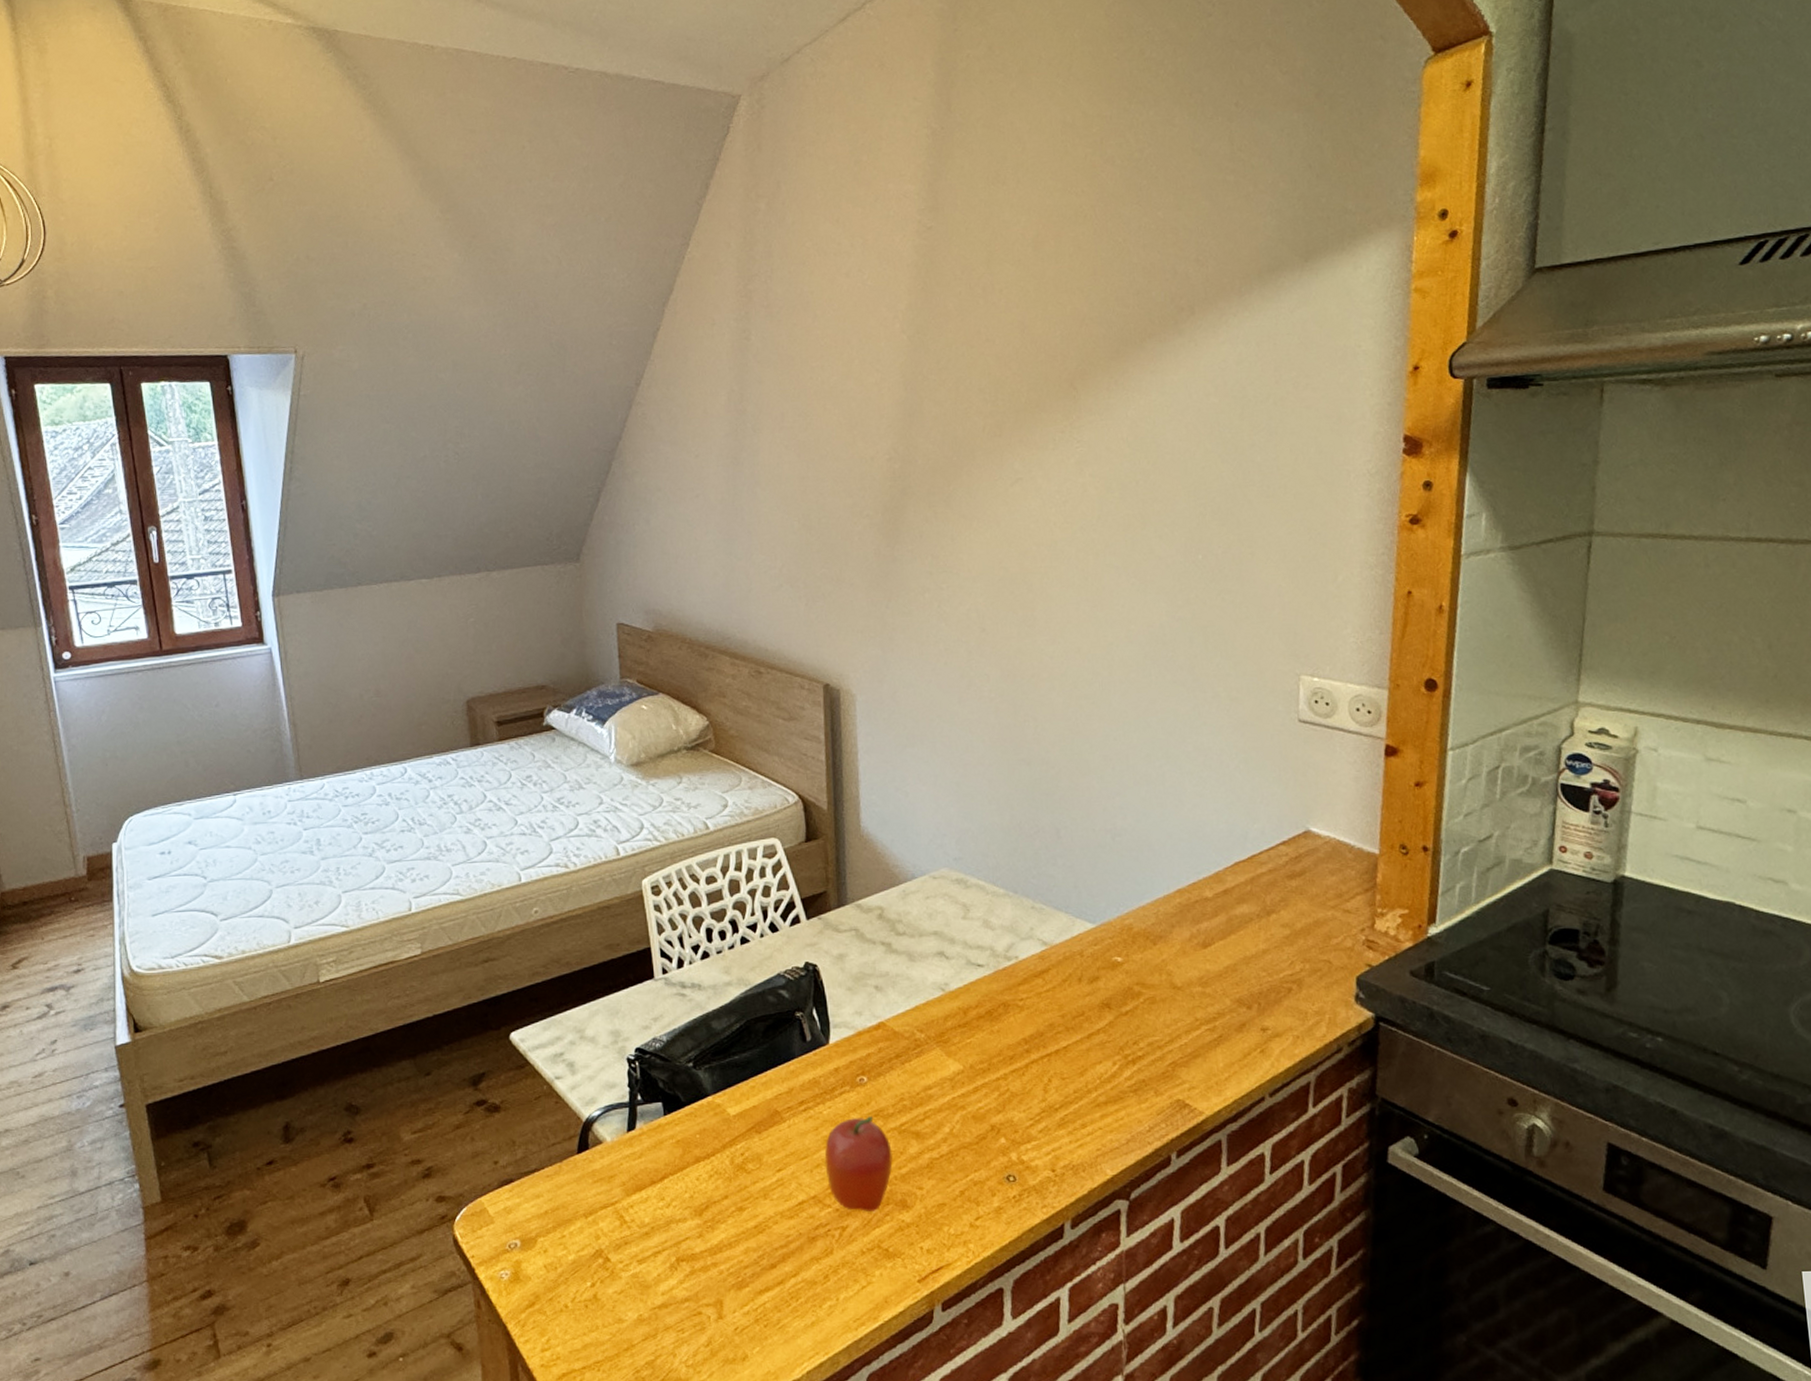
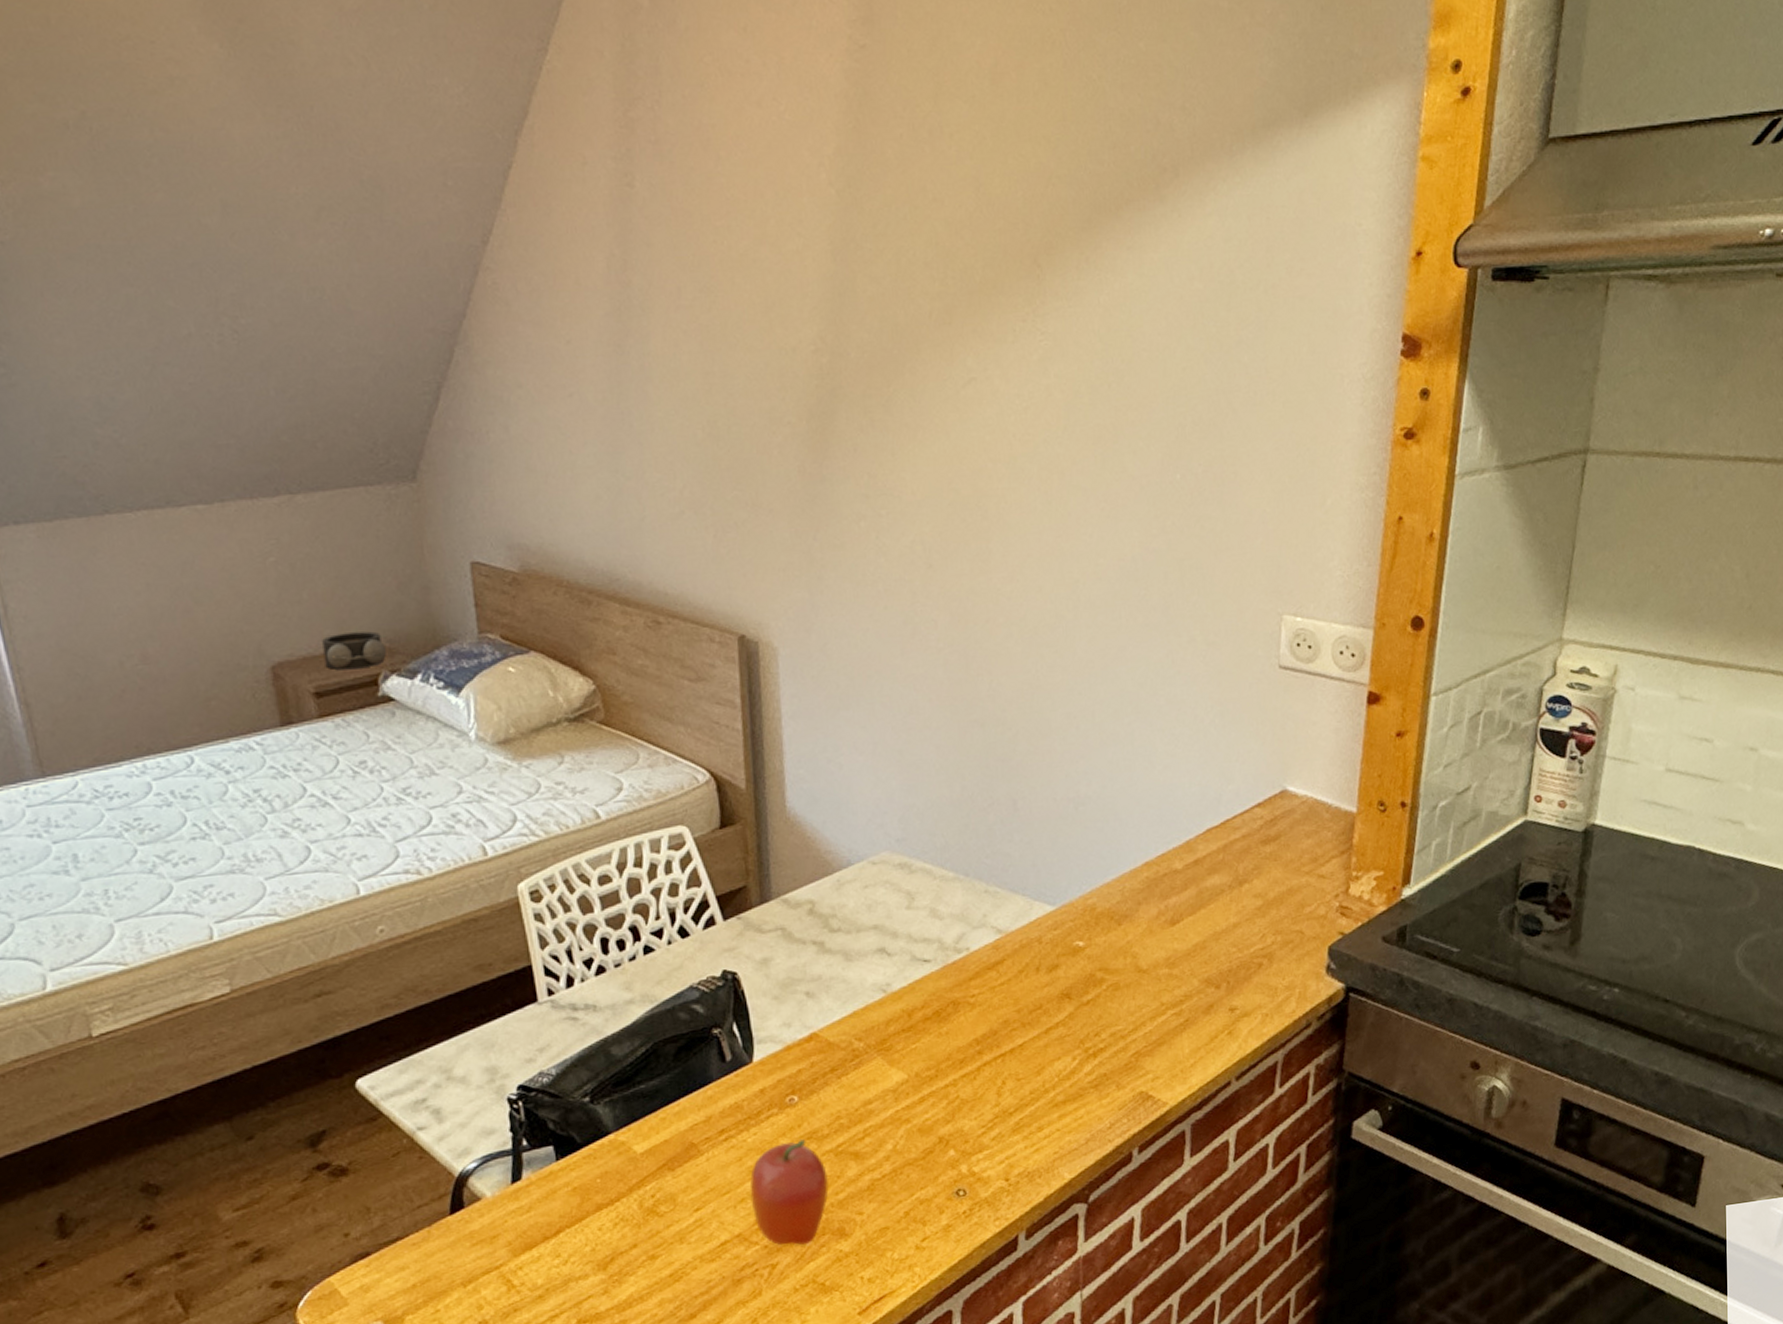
alarm clock: none [504,675,551,705] -> present [322,631,386,670]

